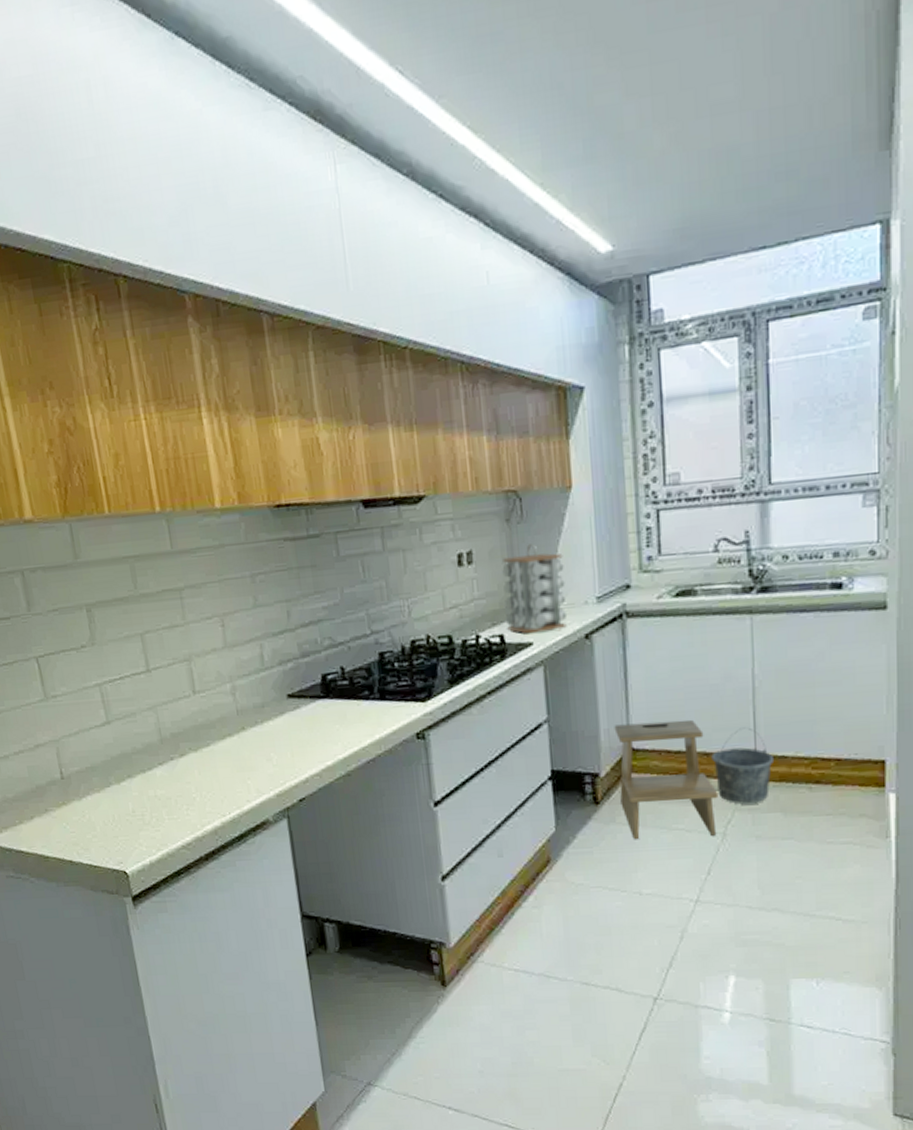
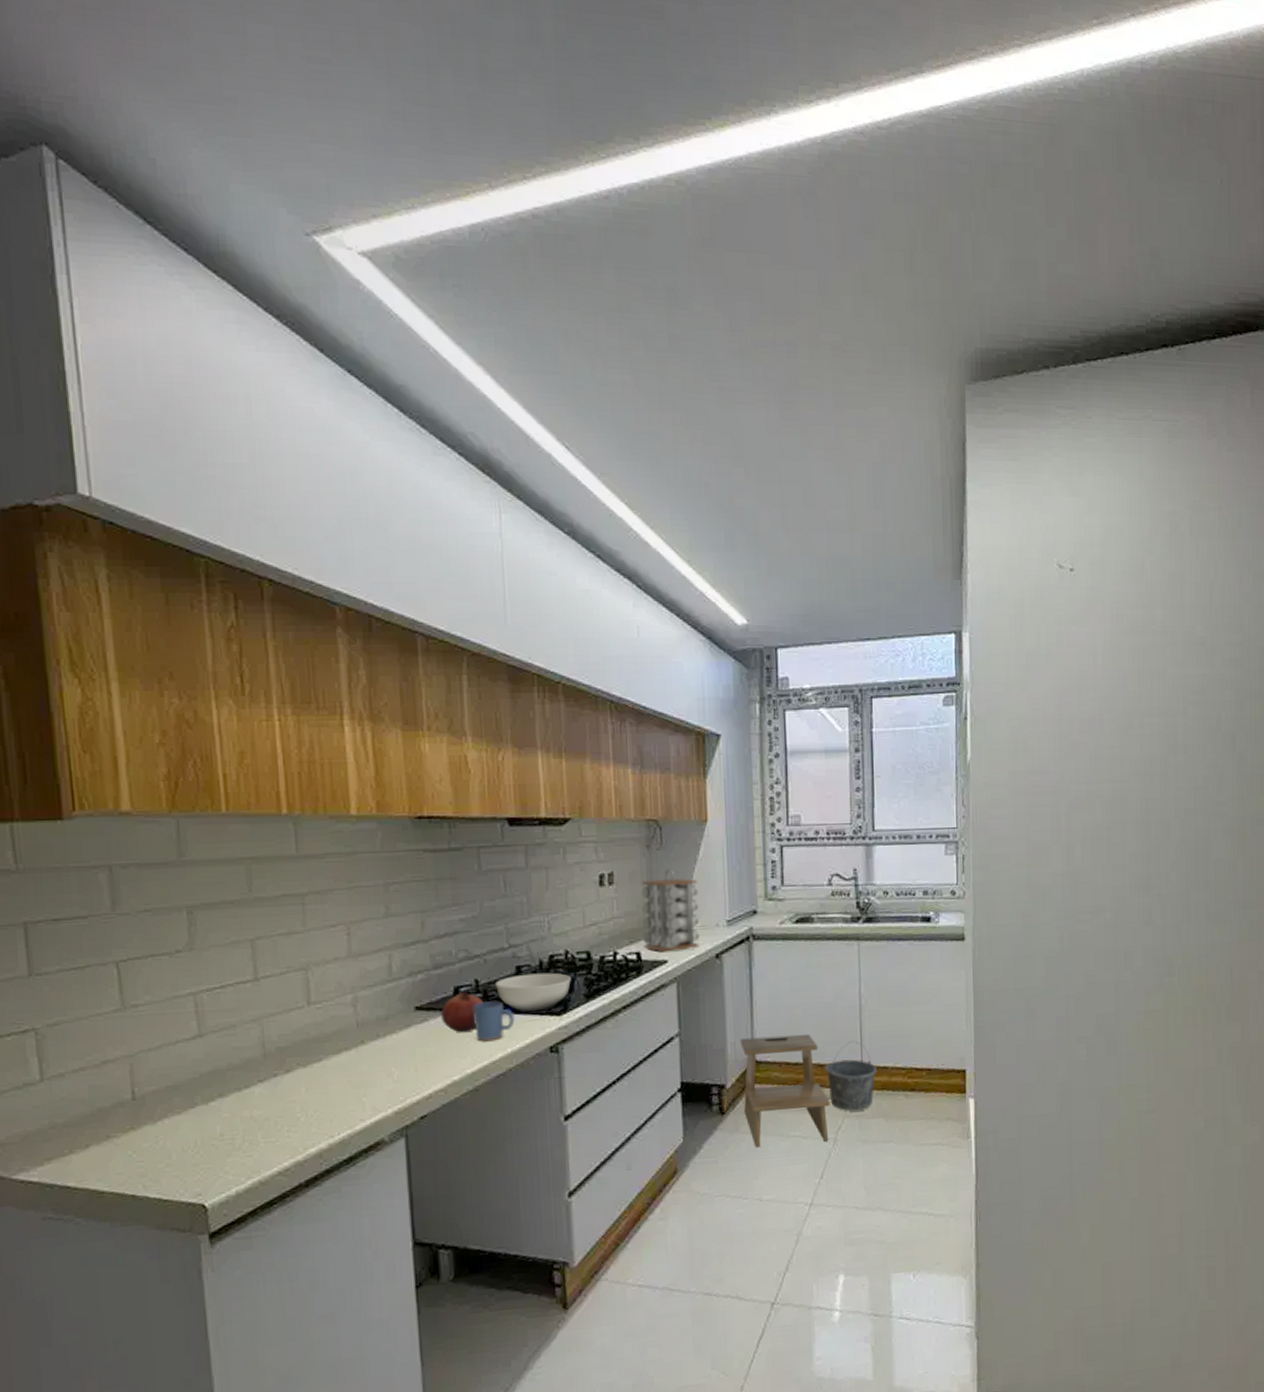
fruit: none [311,679,350,719] -> present [441,991,483,1032]
mug: none [340,686,381,727] -> present [472,1000,515,1041]
bowl: none [360,658,434,699] -> present [496,972,571,1012]

